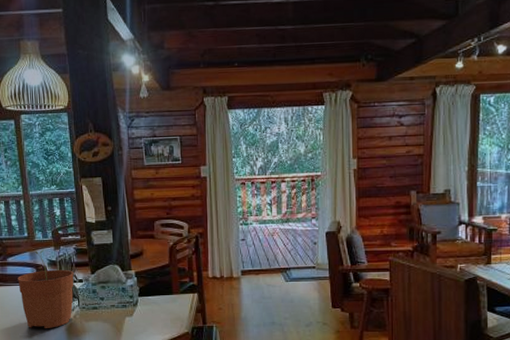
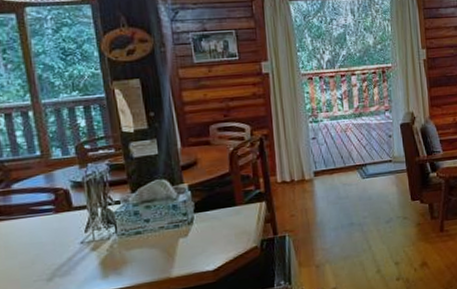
plant pot: present [18,250,74,328] -> none [28,170,109,269]

